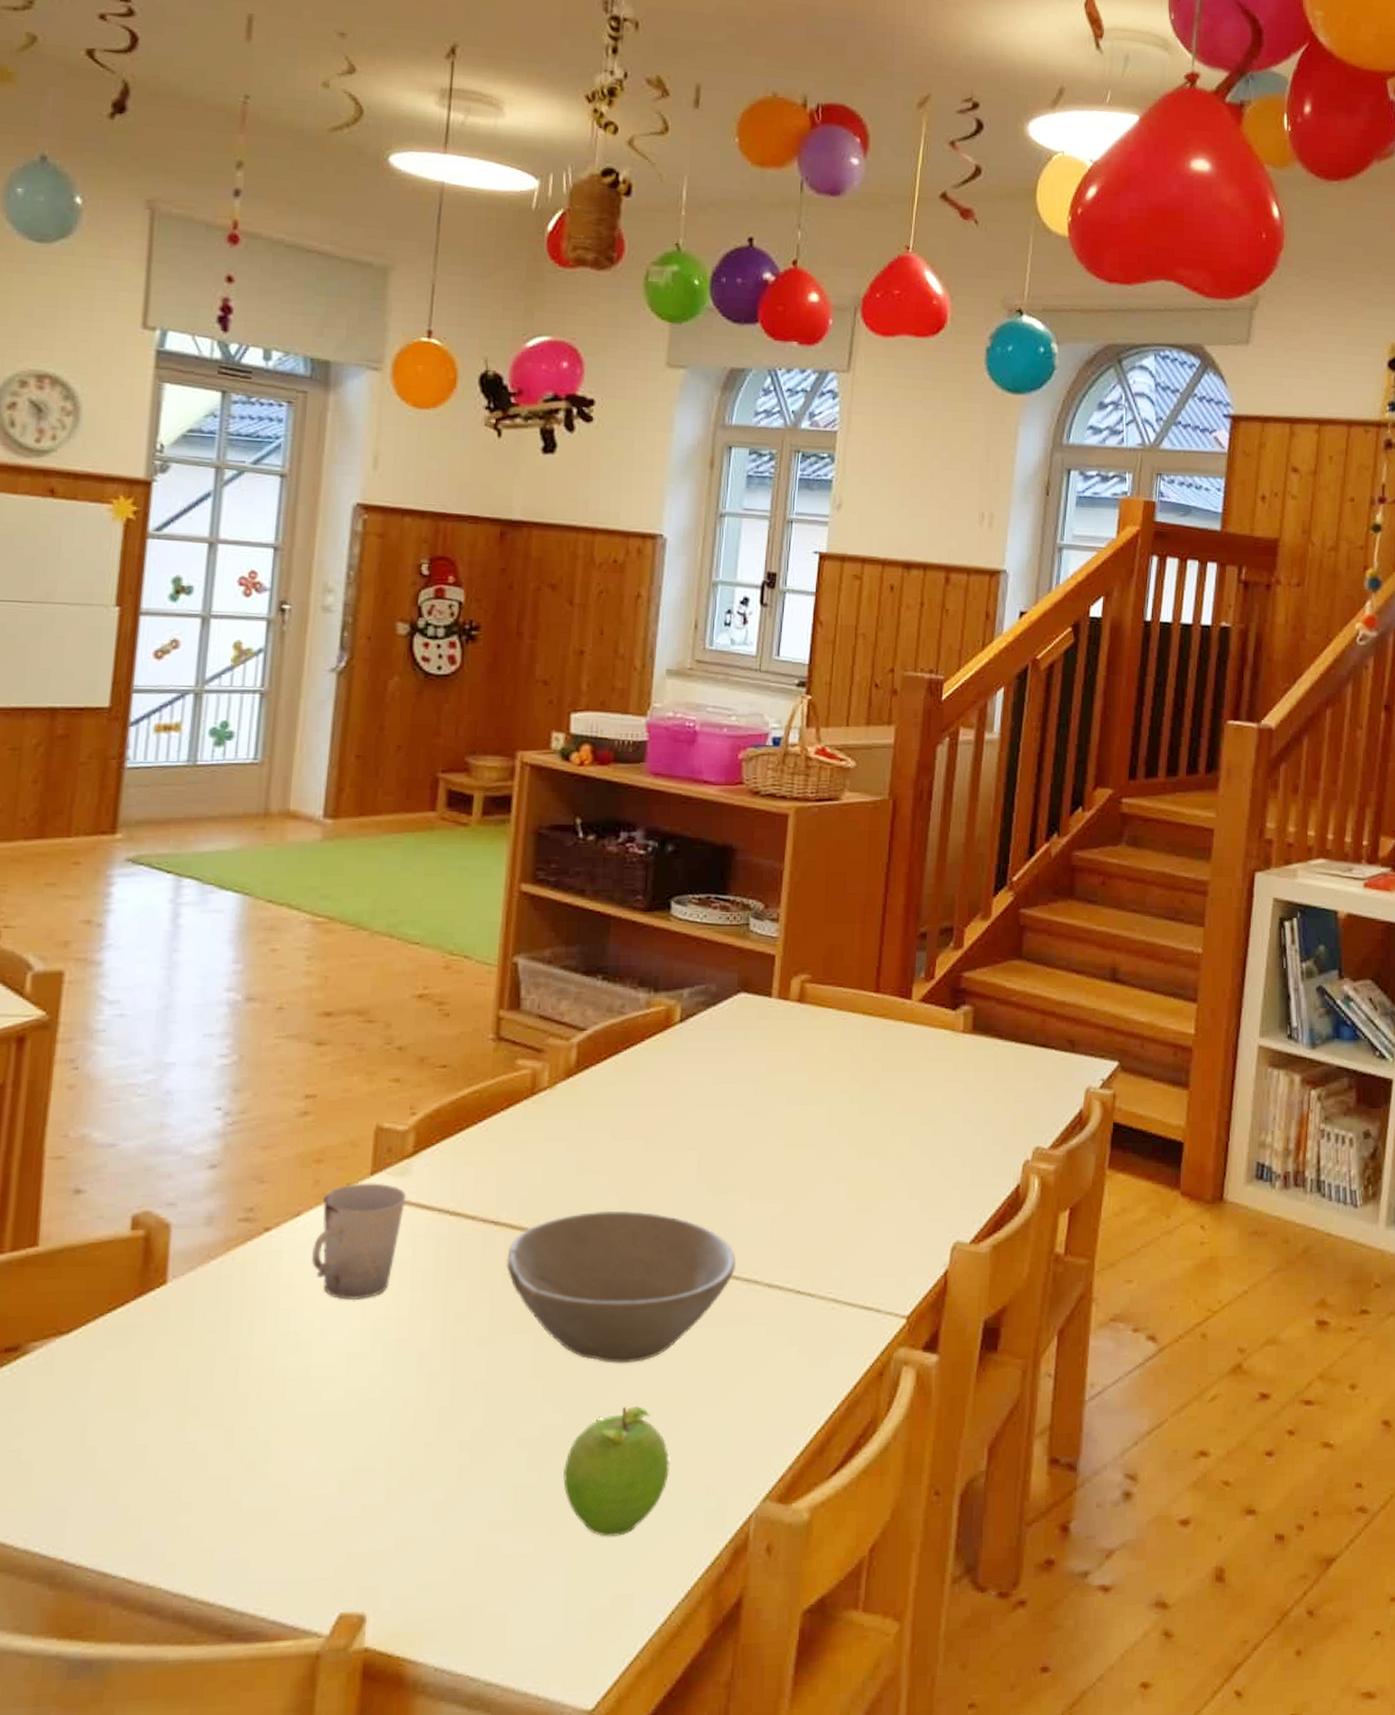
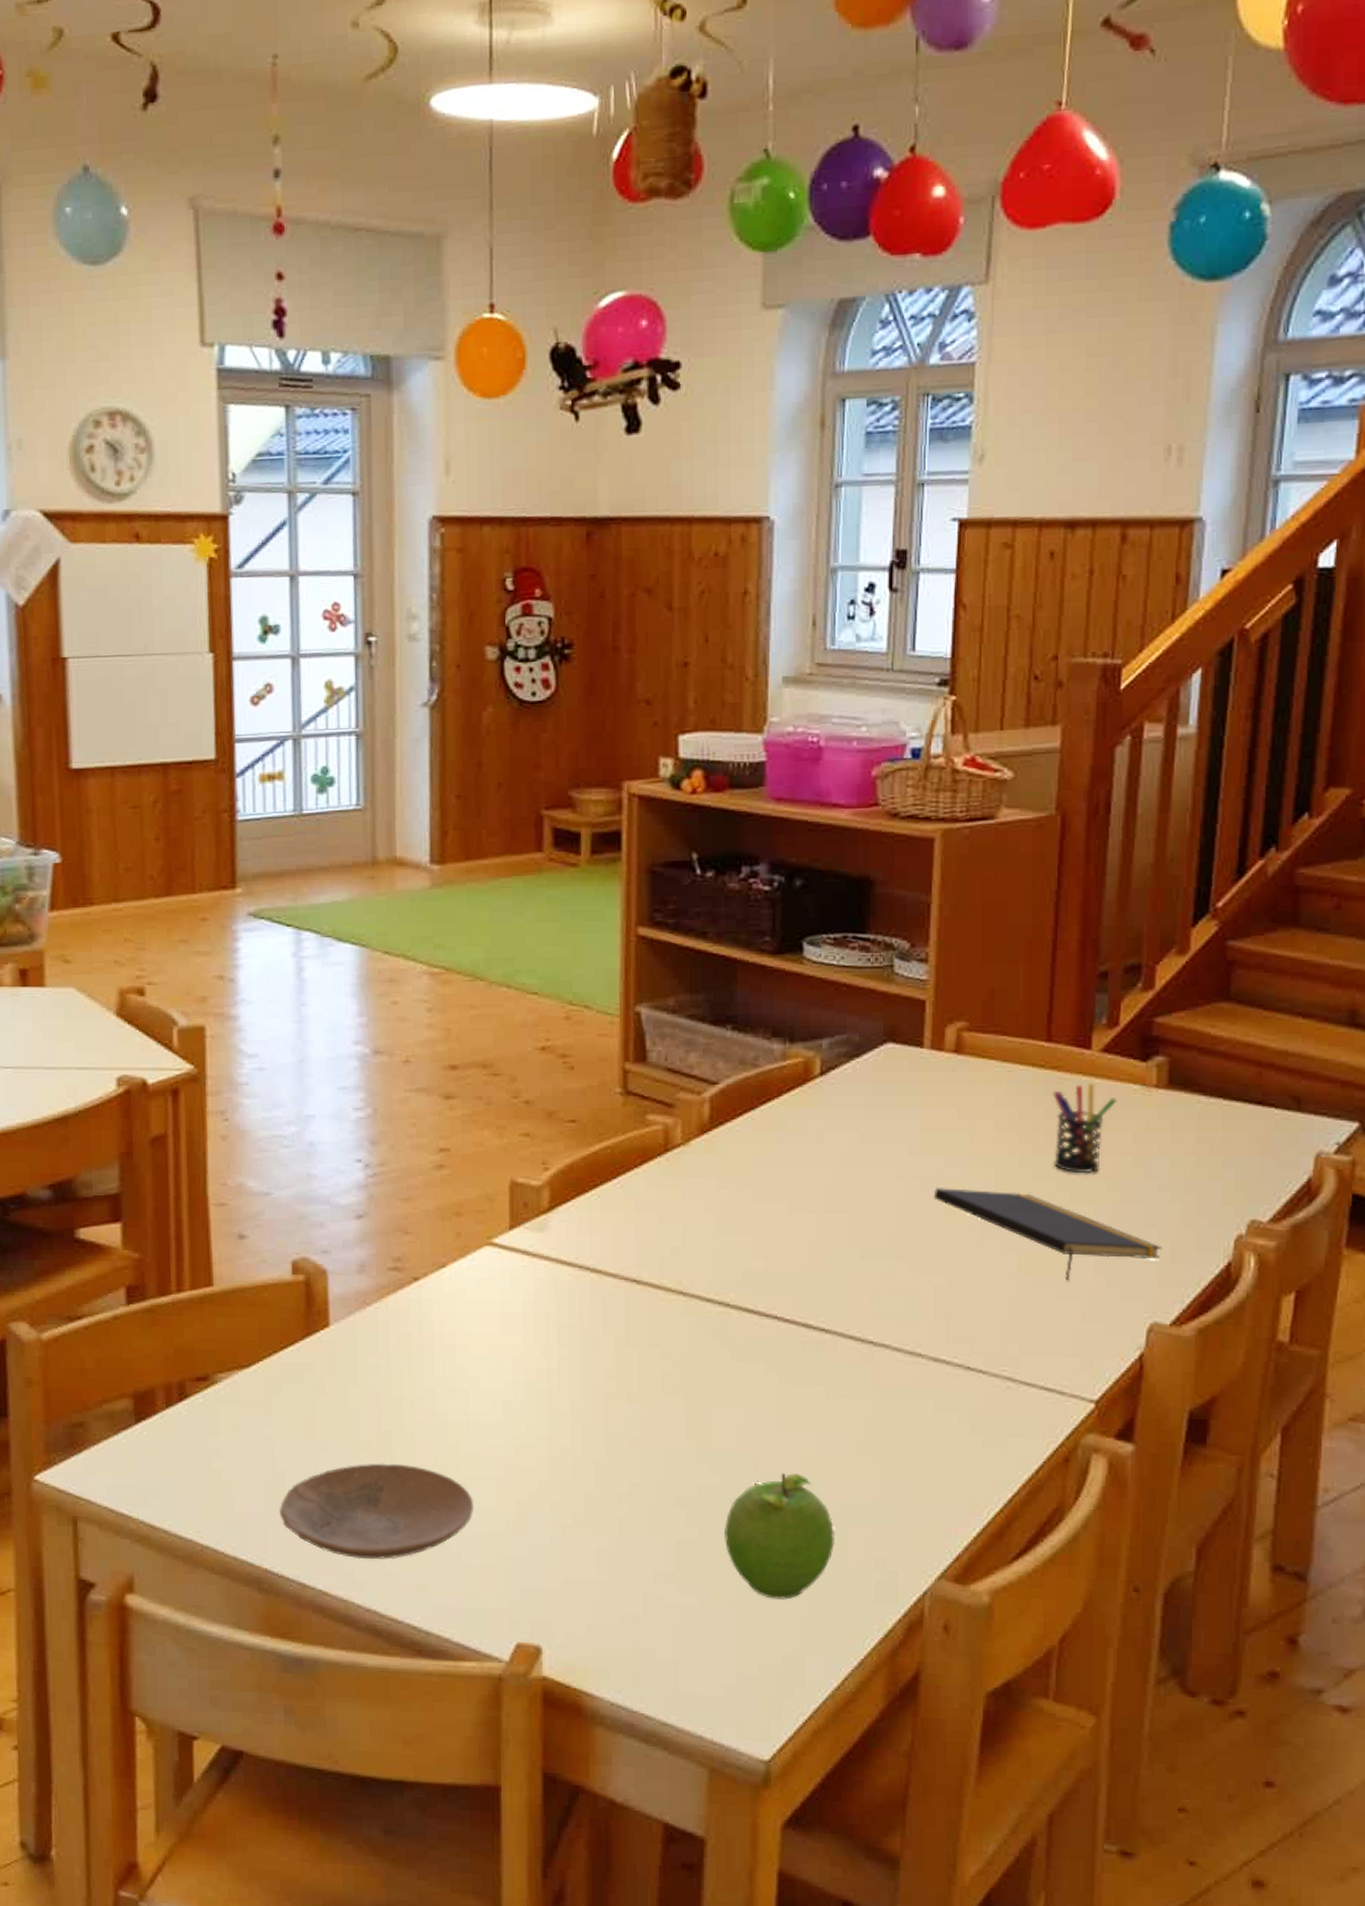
plate: none [84,1428,308,1539] -> present [279,1463,474,1560]
cup: present [312,1183,407,1300] -> none [460,1237,547,1351]
bowl: present [506,1210,736,1363] -> none [651,1274,896,1430]
notepad: none [774,1124,965,1207] -> present [933,1188,1162,1281]
pen holder: none [878,1028,931,1110] -> present [1052,1082,1117,1174]

